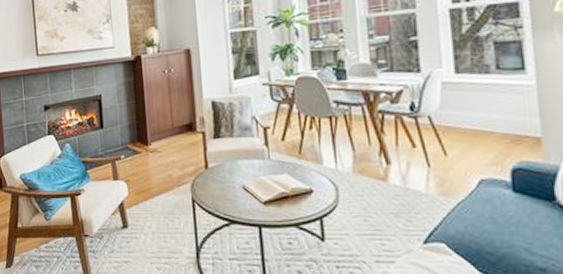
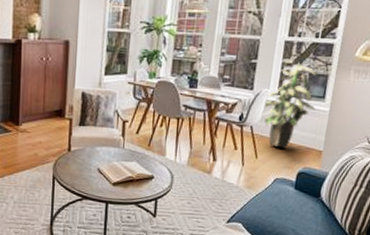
indoor plant: none [439,29,516,140] -> present [261,59,318,148]

